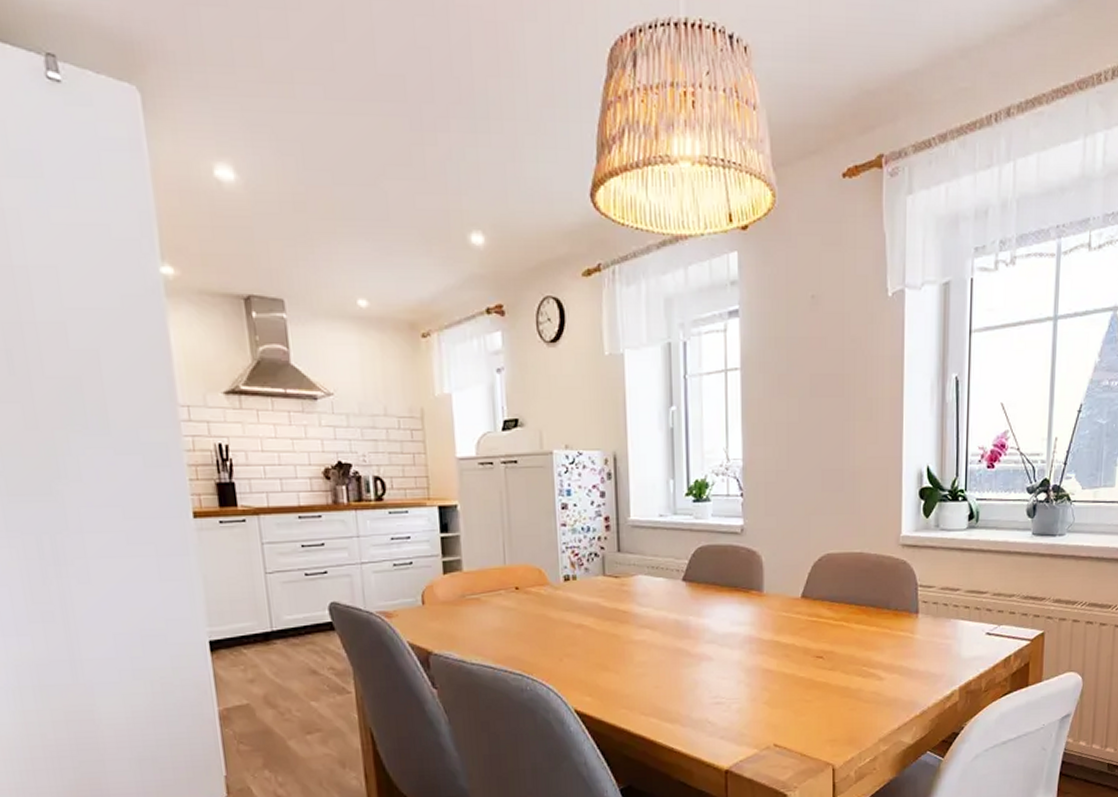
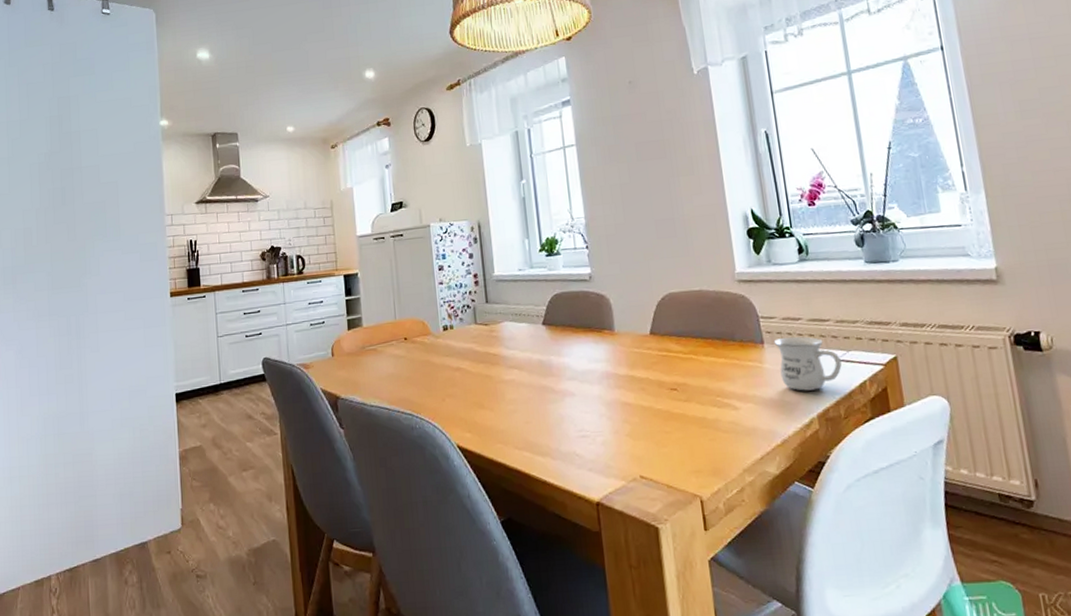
mug: none [928,607,991,664] -> present [773,336,842,391]

